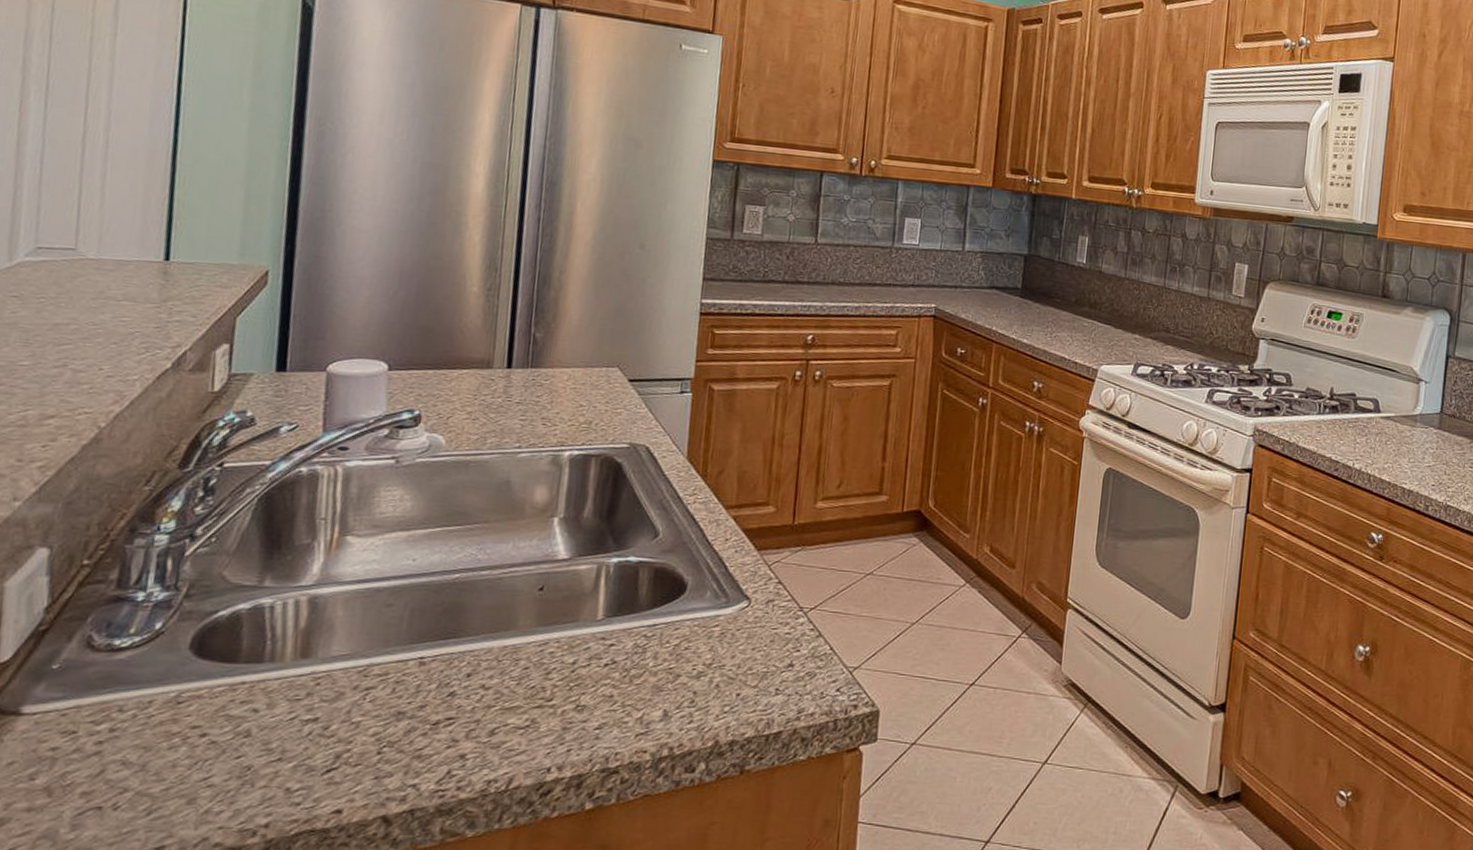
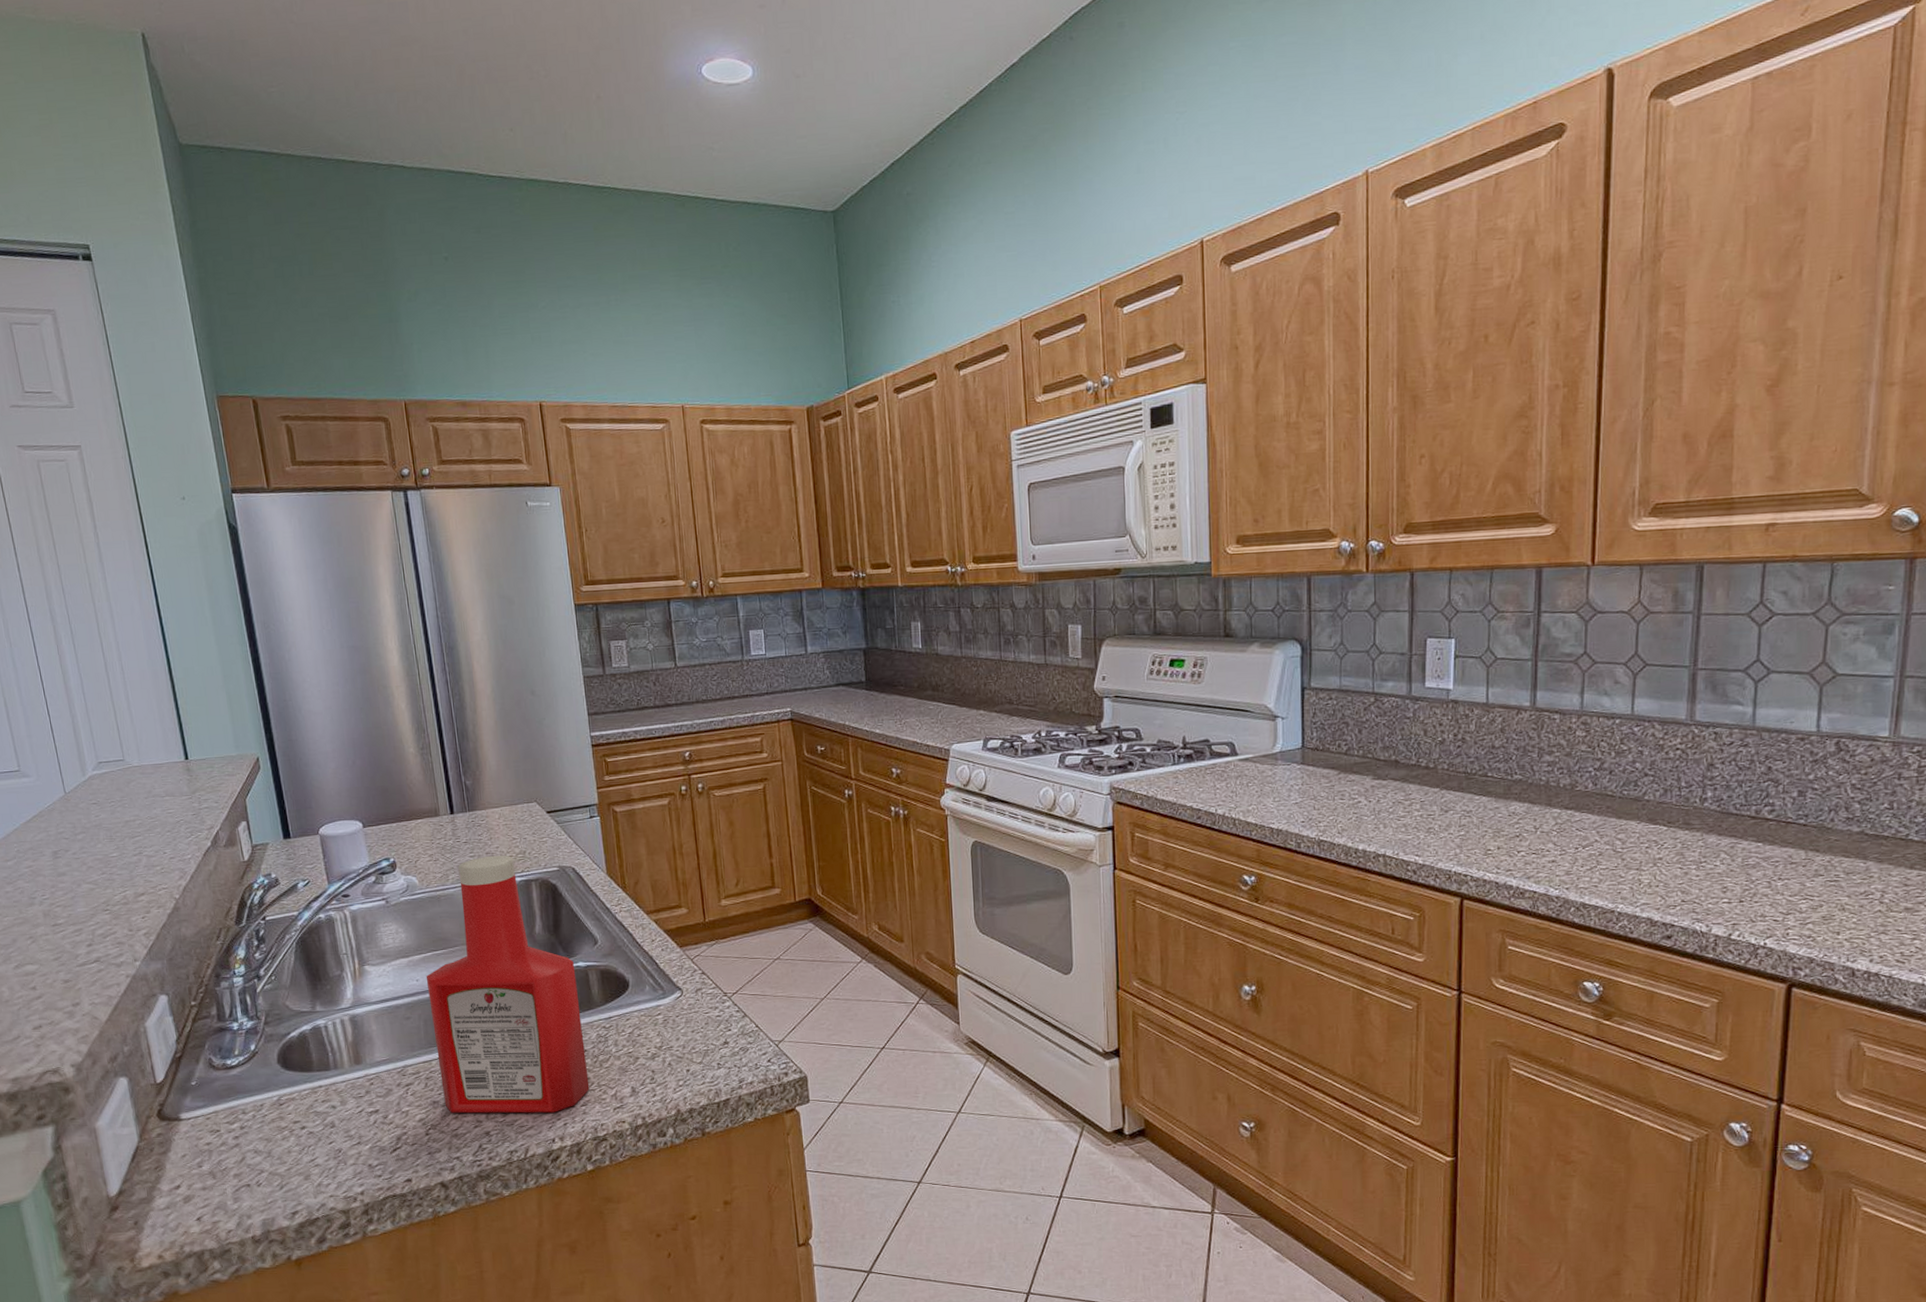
ketchup bottle: none [413,421,624,735] -> present [426,855,590,1113]

